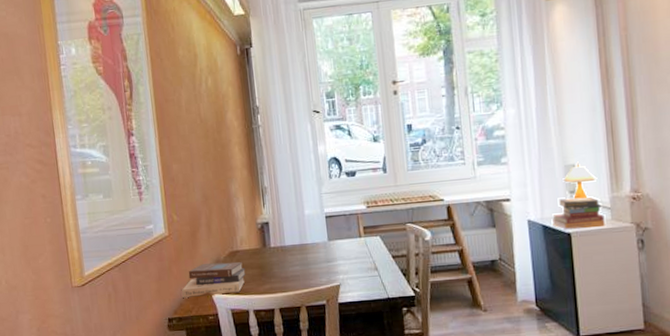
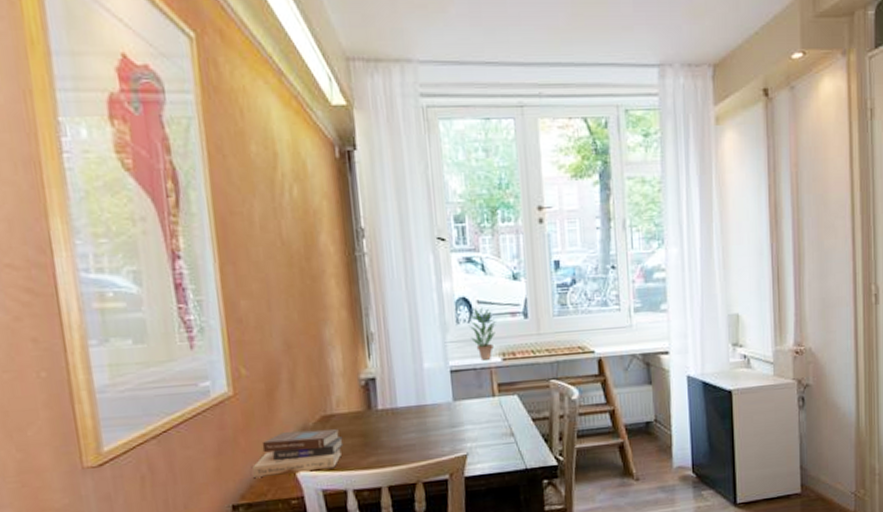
potted plant: none [339,165,361,208] -> present [469,307,496,360]
books: present [552,196,605,230] -> none [713,350,767,387]
table lamp: present [563,163,596,199] -> none [726,312,760,353]

